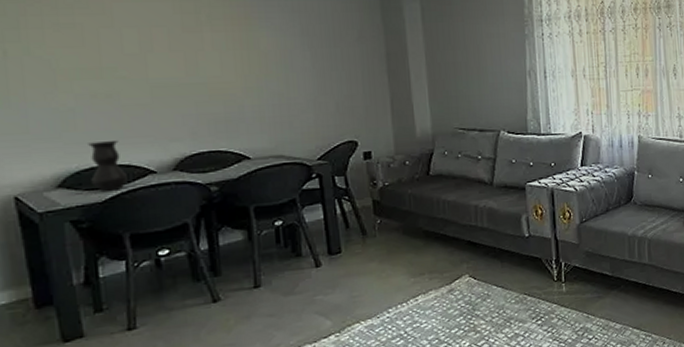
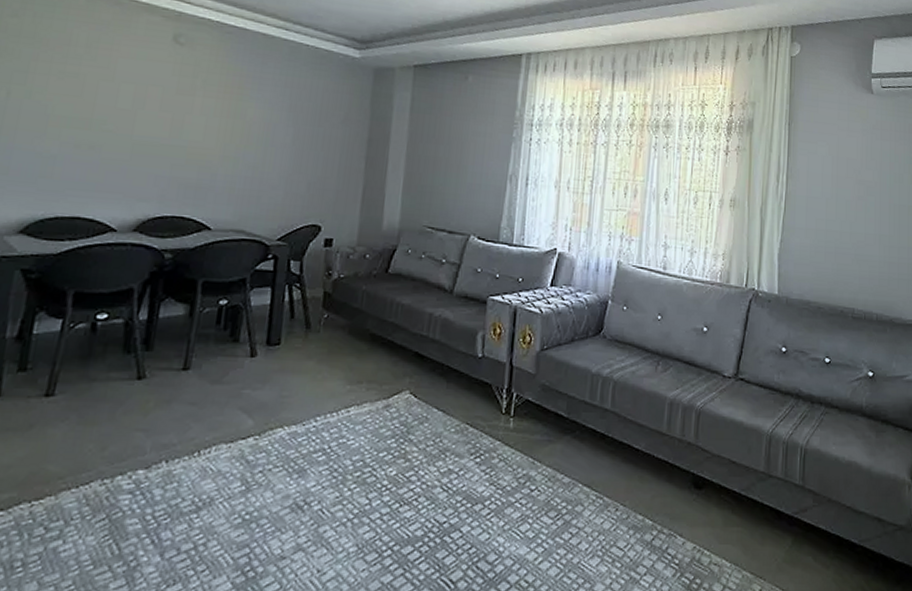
vase: present [88,139,128,193] -> none [52,191,89,245]

